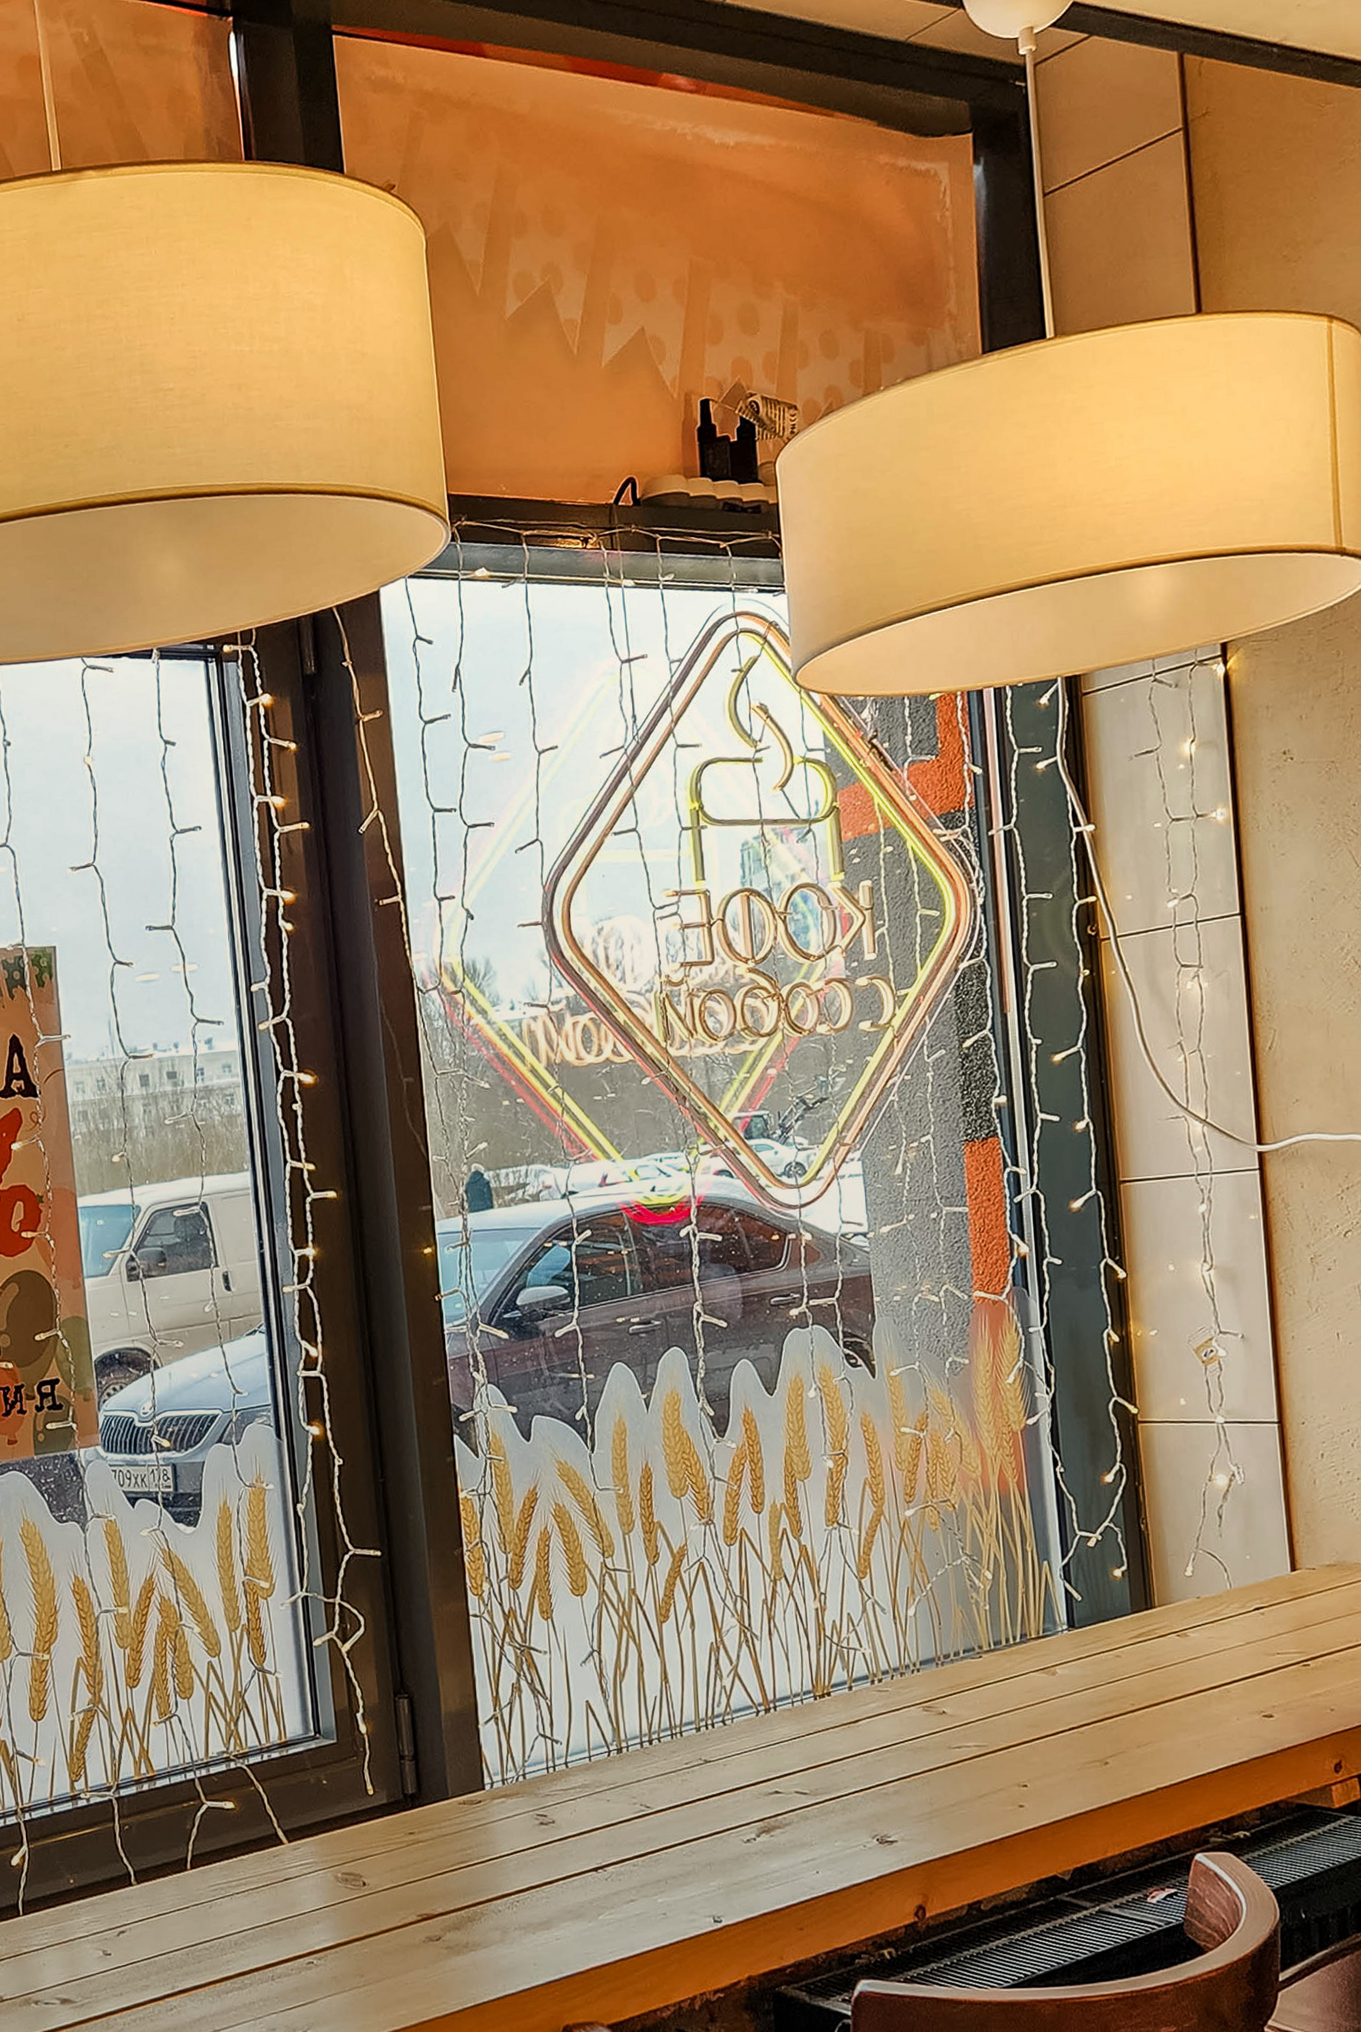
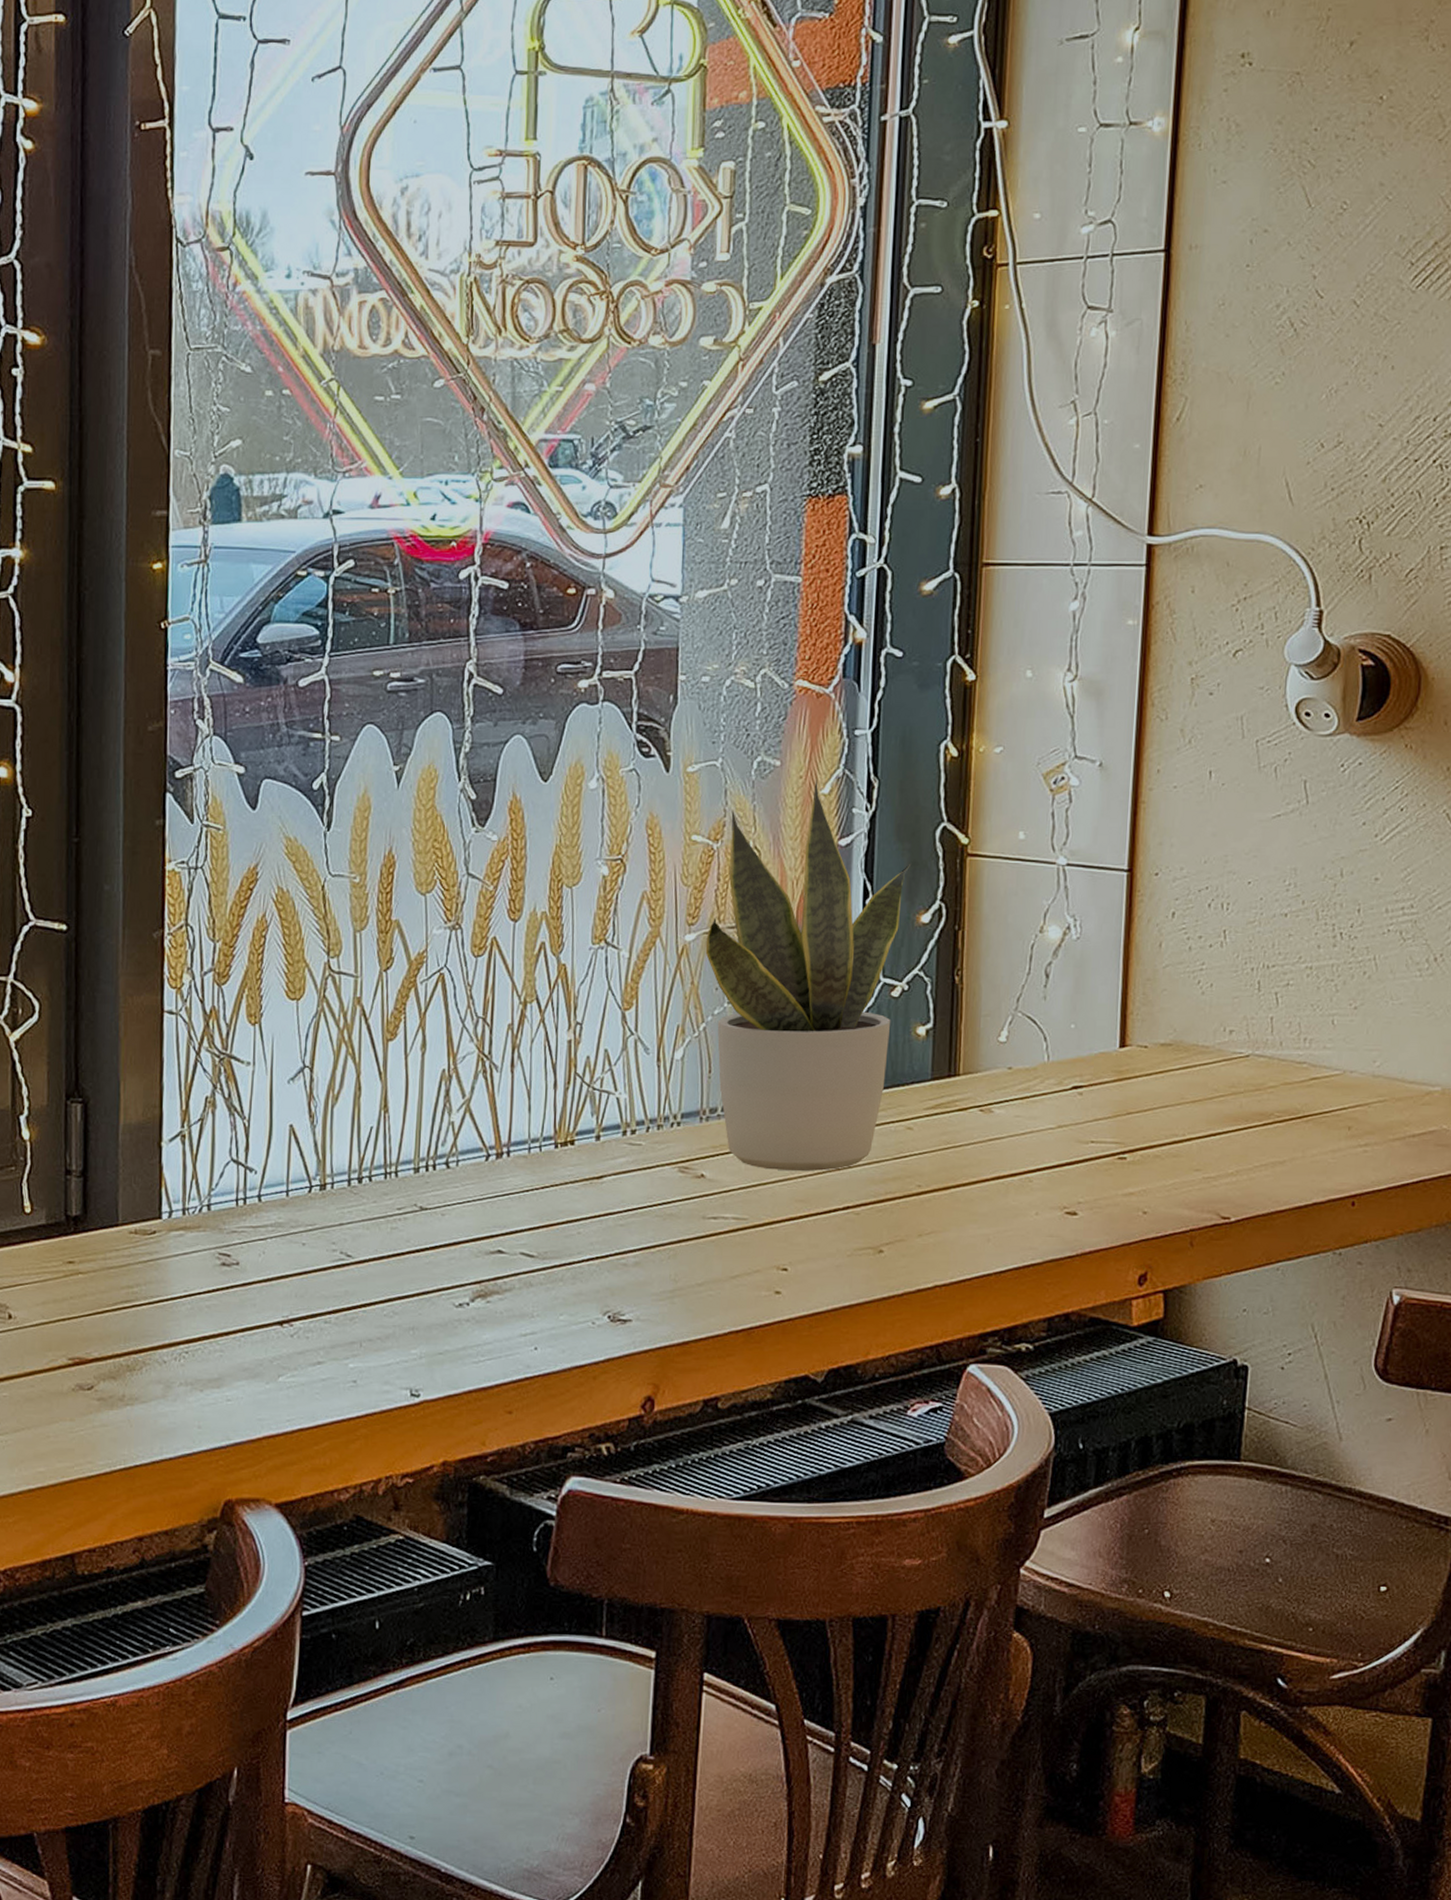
potted plant: none [923,1371,1092,1702] -> present [705,778,910,1172]

